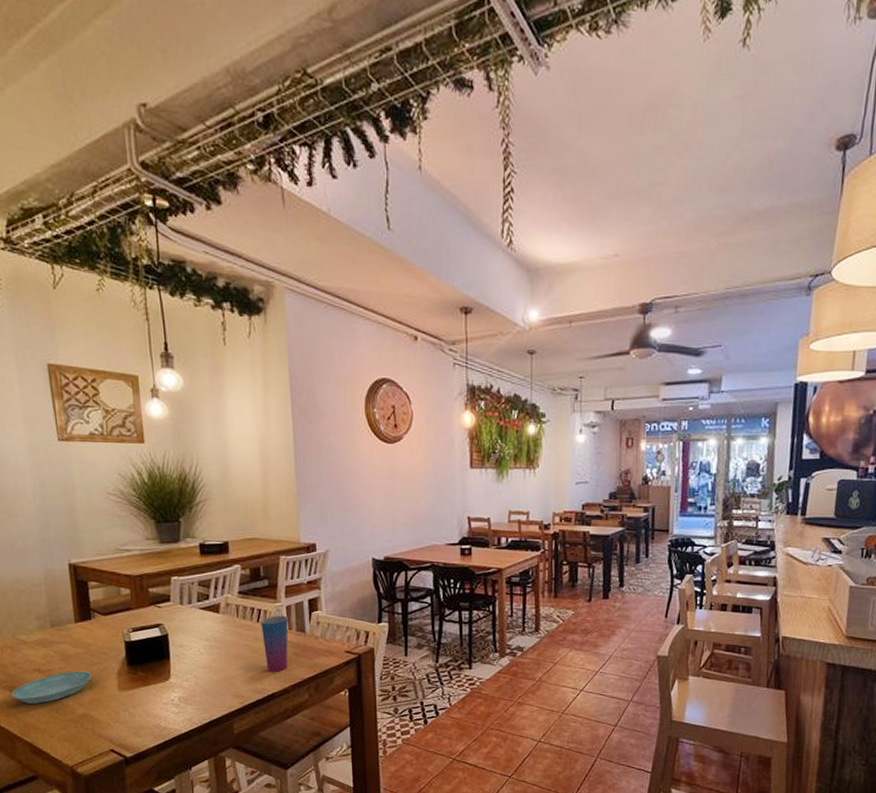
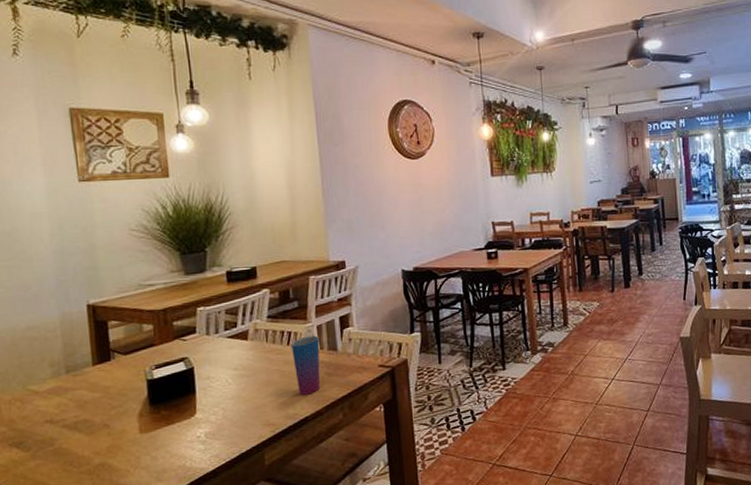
saucer: present [11,671,92,704] -> none [19,416,111,459]

